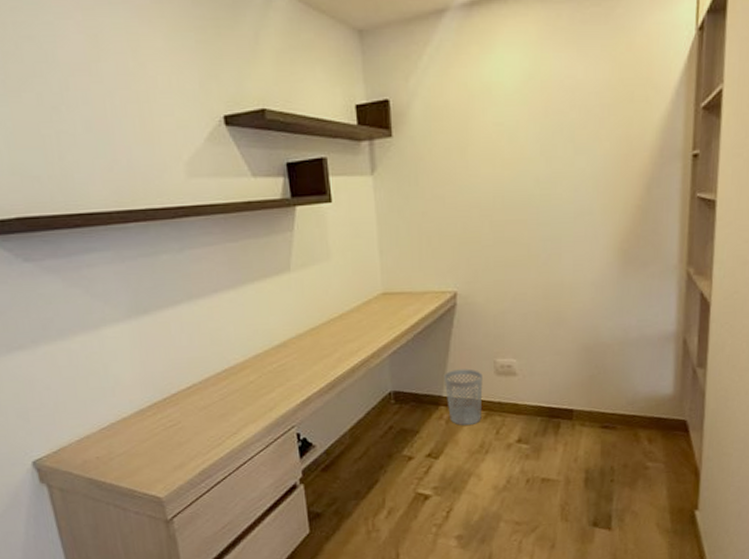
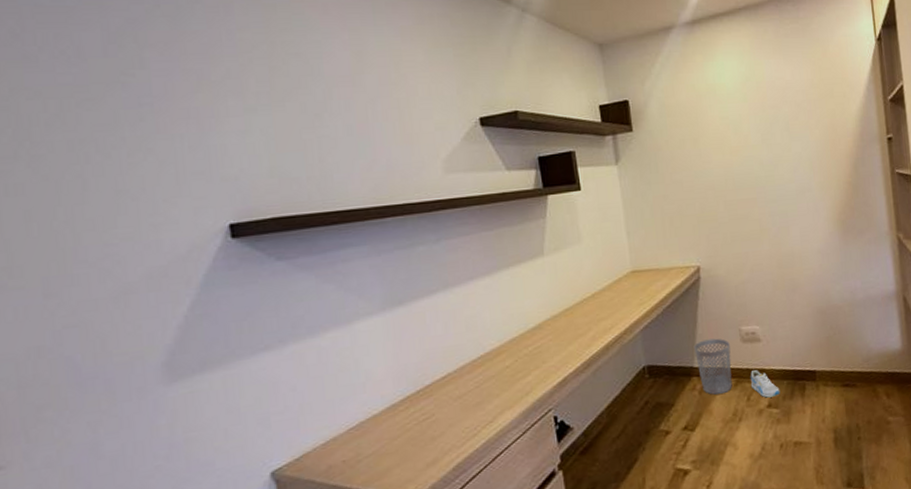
sneaker: none [501,404,532,433] -> present [750,370,780,398]

